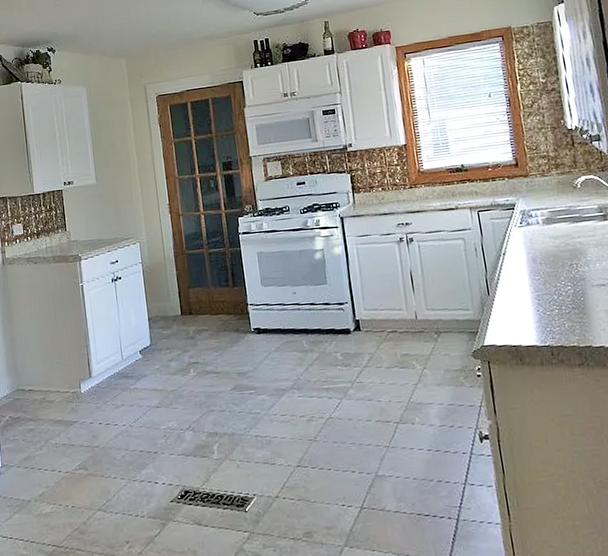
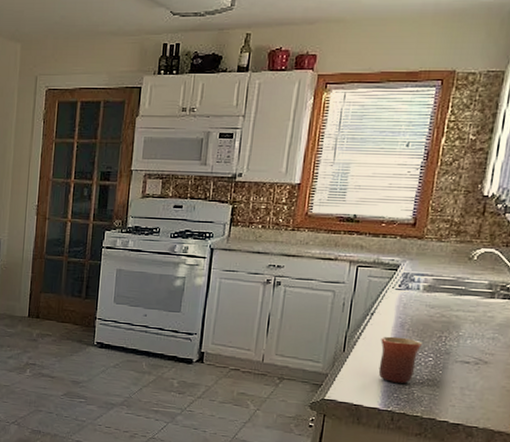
mug: none [519,271,560,317] -> present [378,336,422,384]

